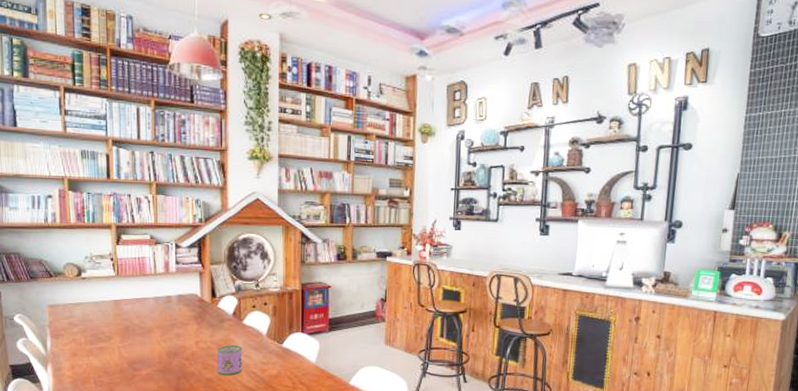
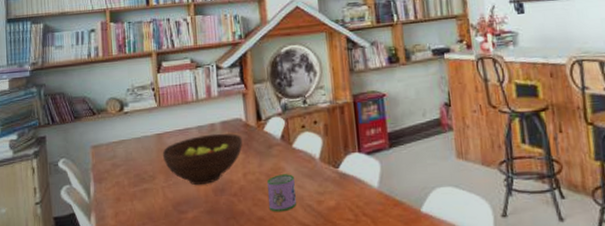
fruit bowl: none [119,305,196,348] -> present [162,133,242,186]

